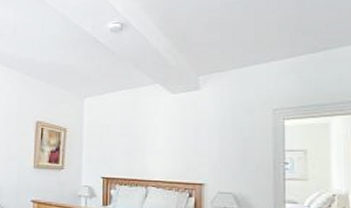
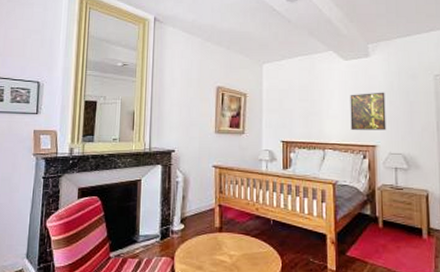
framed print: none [176,127,216,168] -> present [350,92,386,130]

